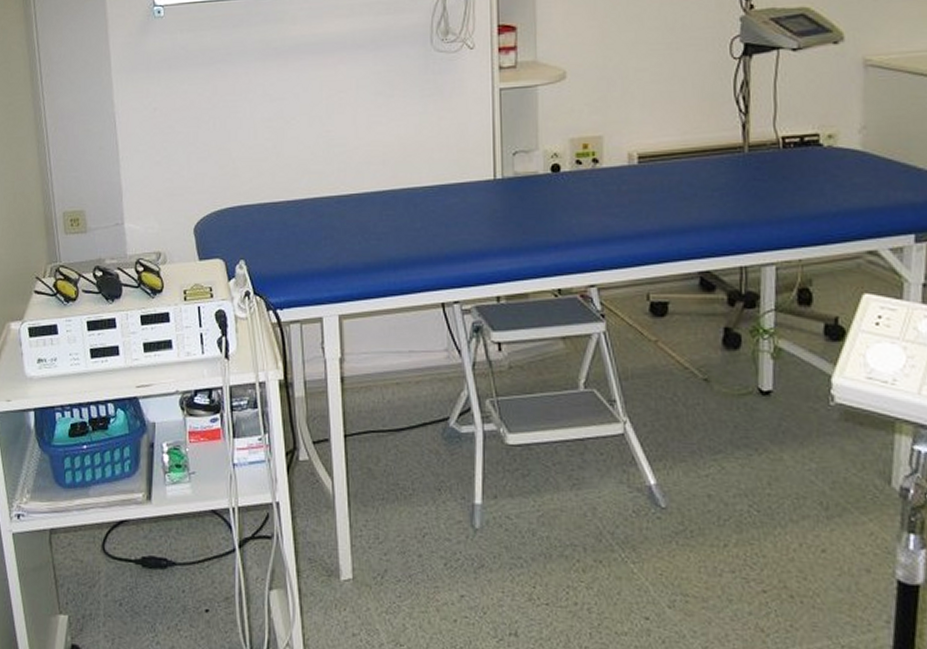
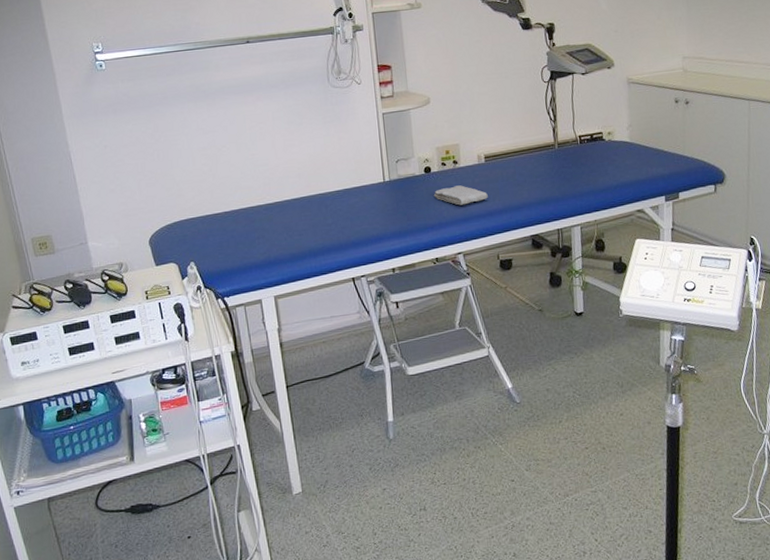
washcloth: none [561,193,639,220] -> present [433,185,488,206]

